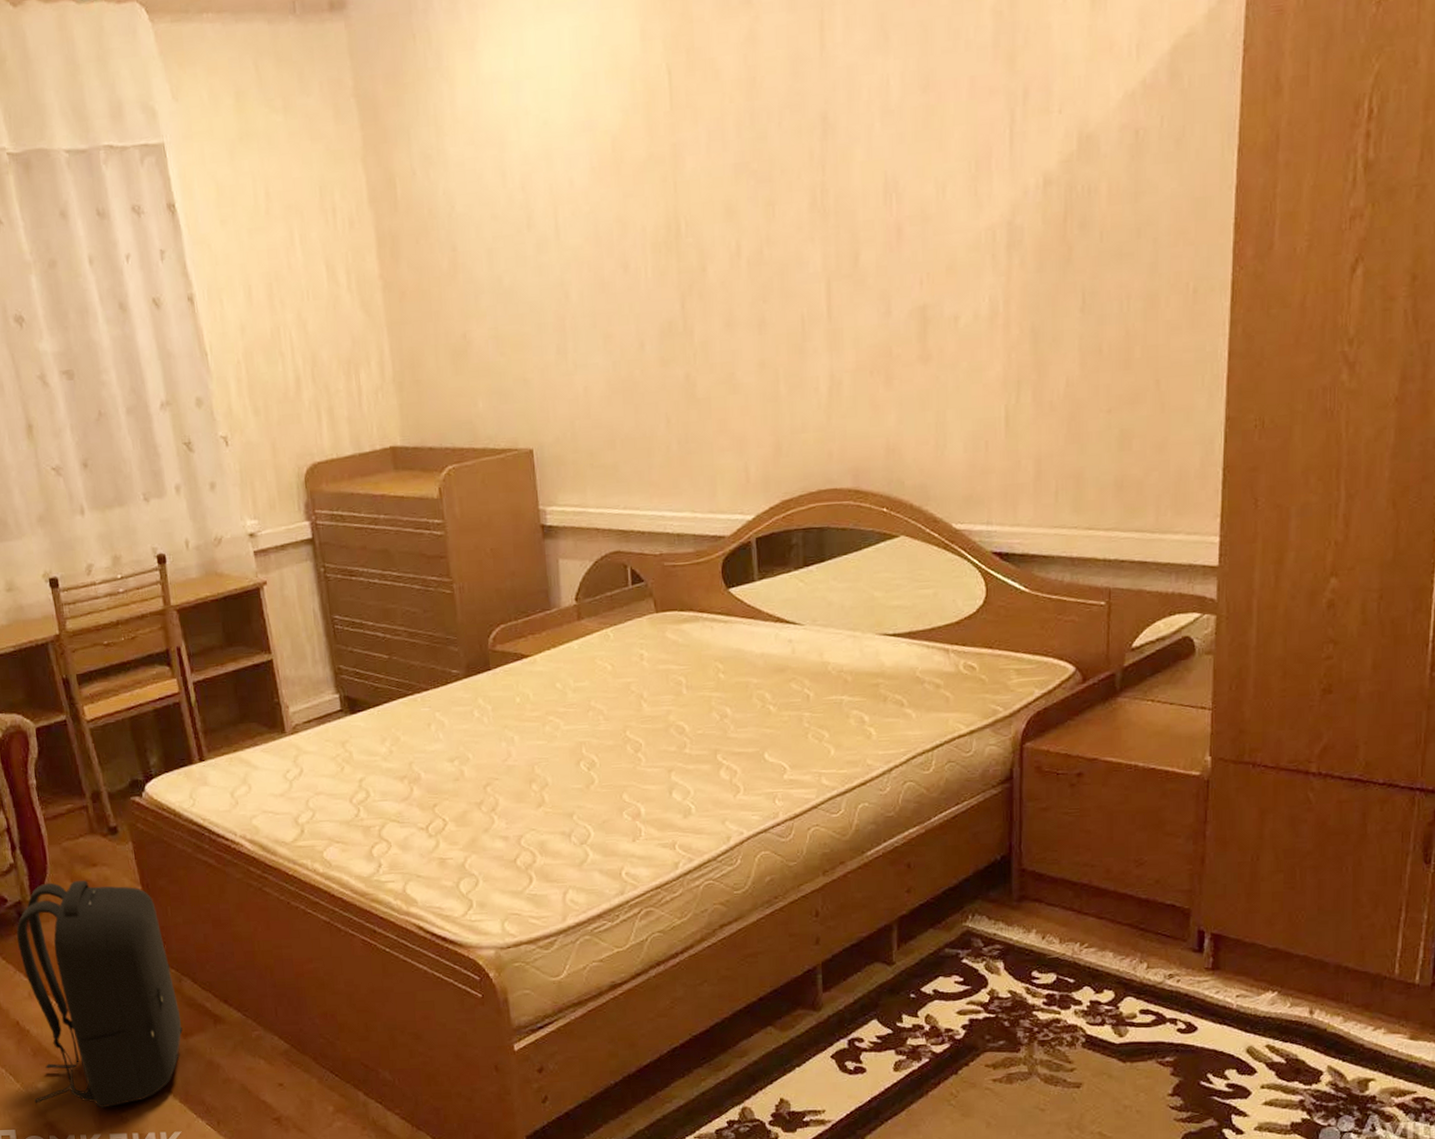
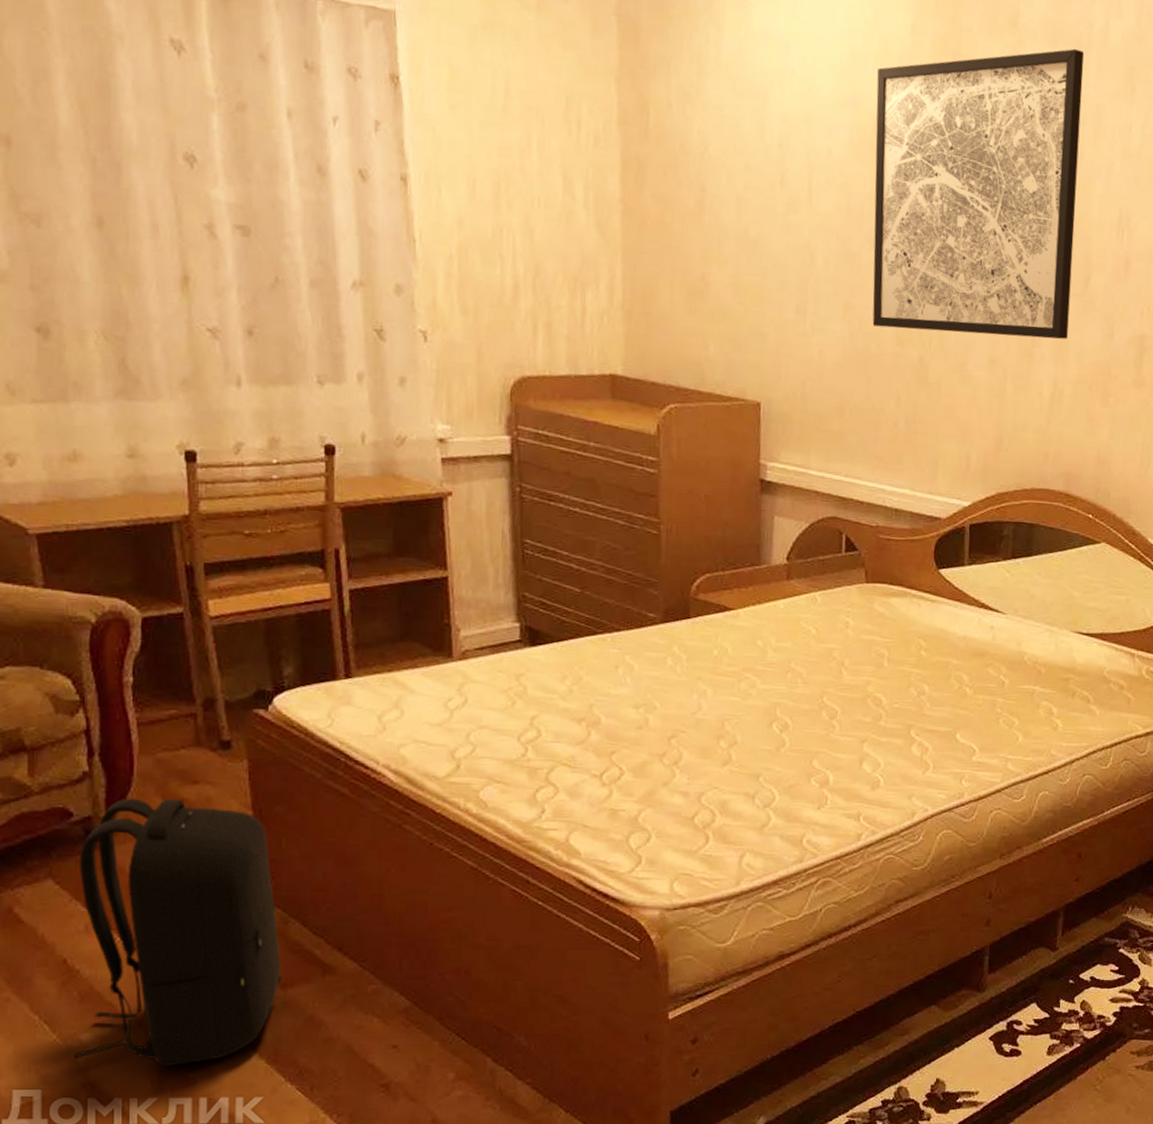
wall art: none [611,9,840,352] -> present [872,48,1085,339]

